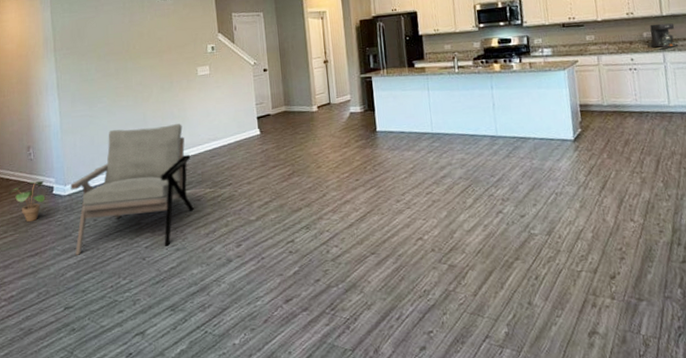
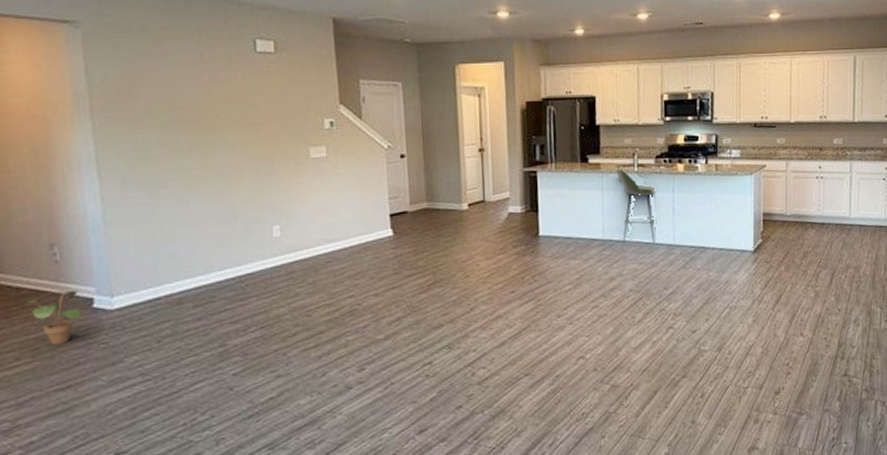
armchair: present [70,124,194,256] -> none [120,219,302,387]
bar stool: none [440,68,479,136] -> present [617,166,657,244]
coffee maker: present [650,23,679,48] -> none [840,130,866,157]

